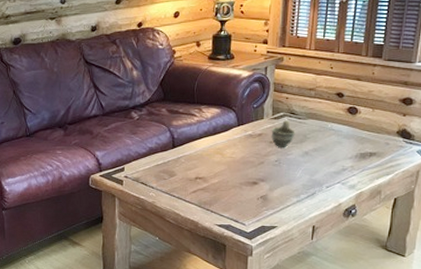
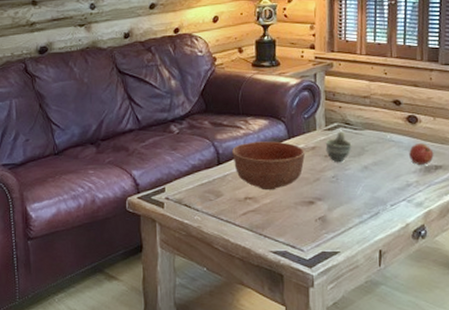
bowl: none [186,128,253,172] -> present [232,141,306,191]
fruit: none [347,133,370,152] -> present [409,143,434,165]

